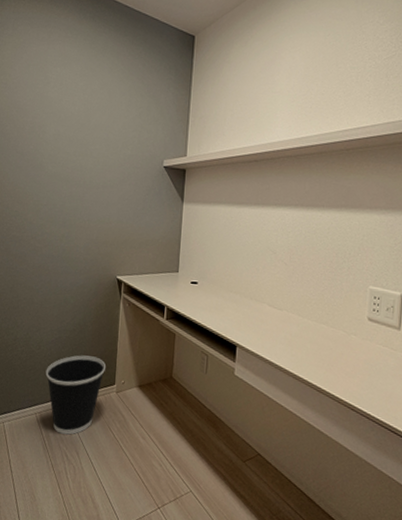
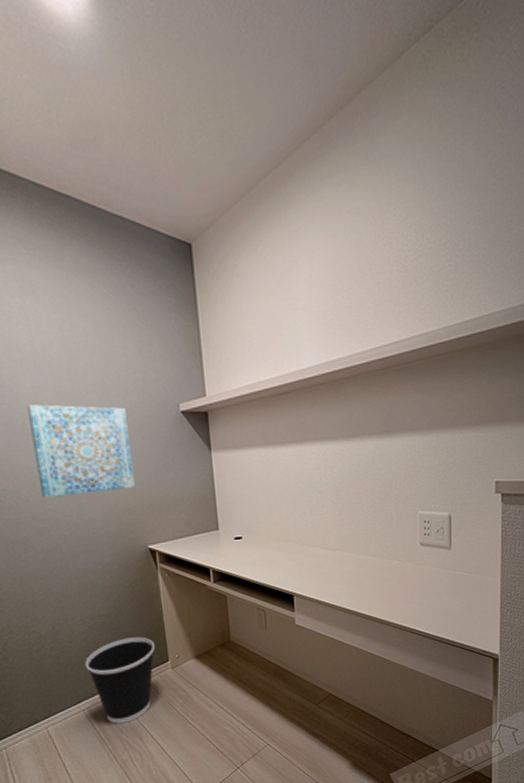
wall art: none [42,148,120,225] -> present [27,404,136,498]

